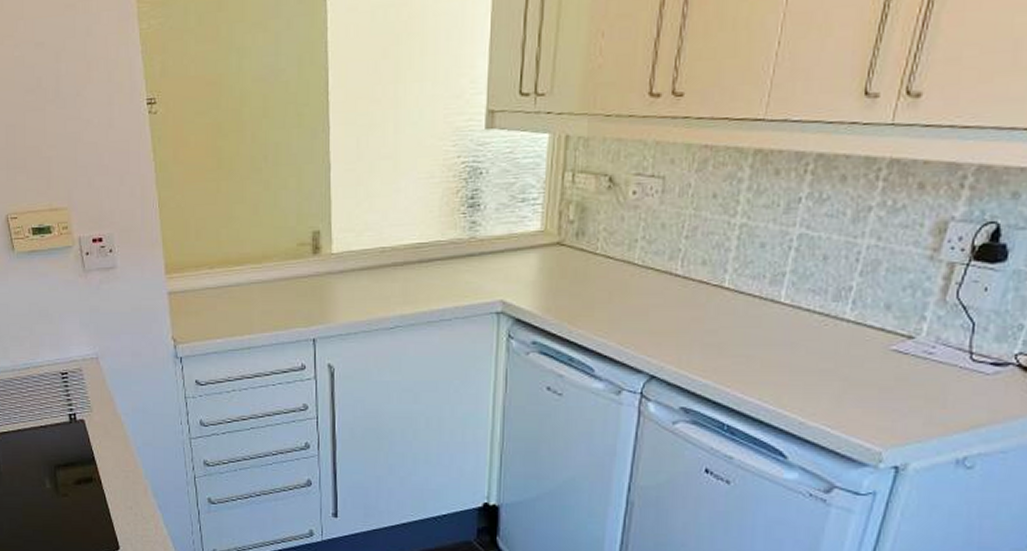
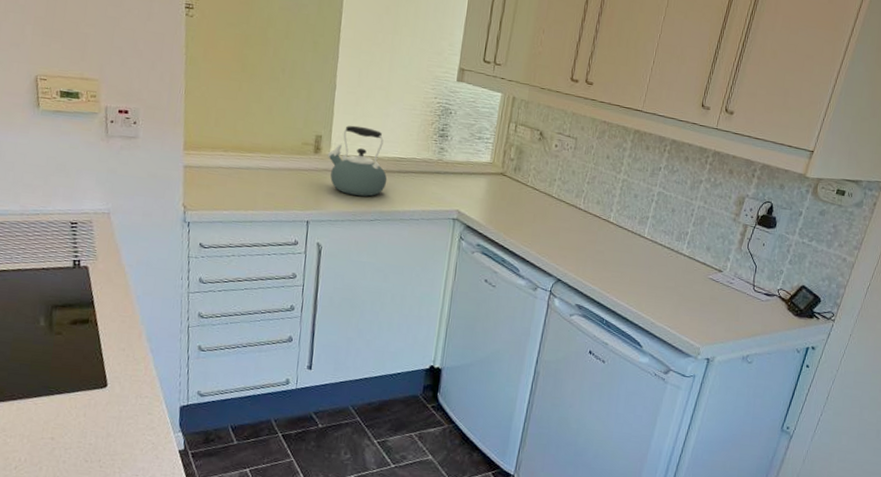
kettle: none [328,211,406,299] -> present [327,125,387,197]

